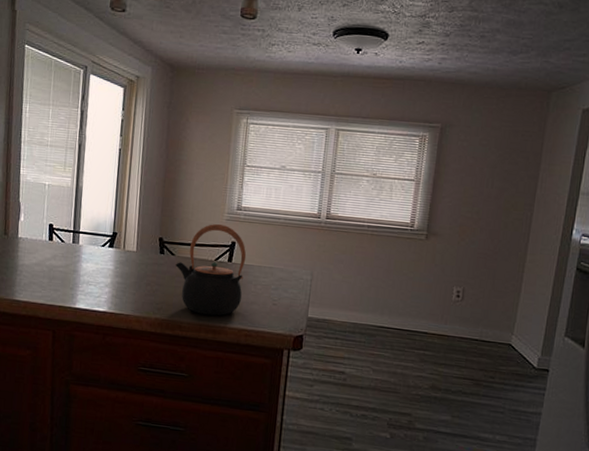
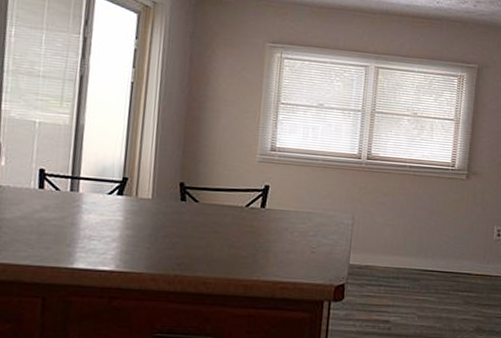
teapot: present [175,223,247,316] -> none [199,166,282,269]

